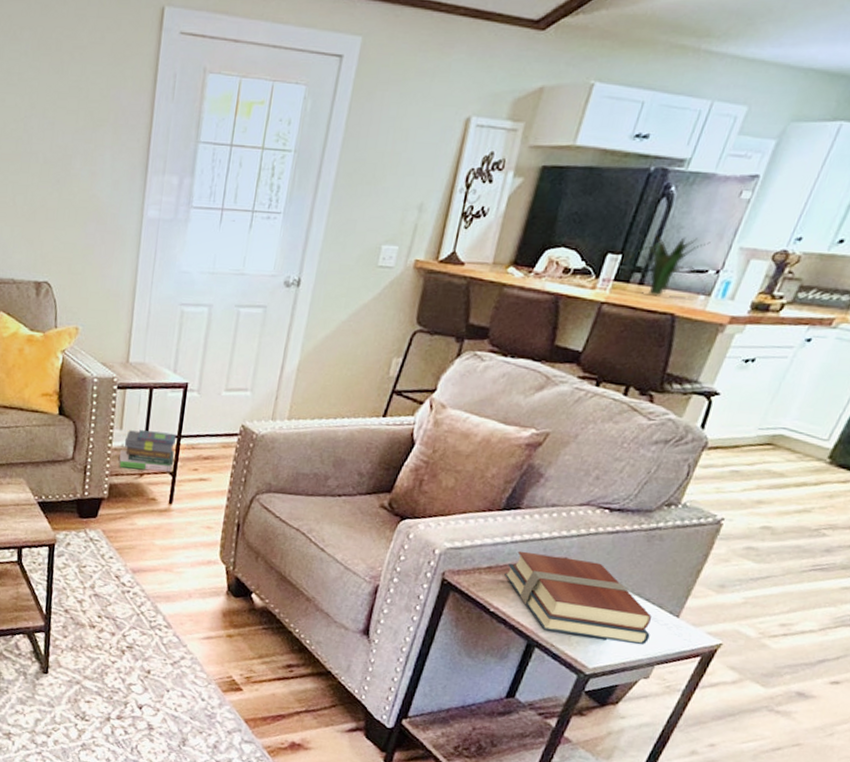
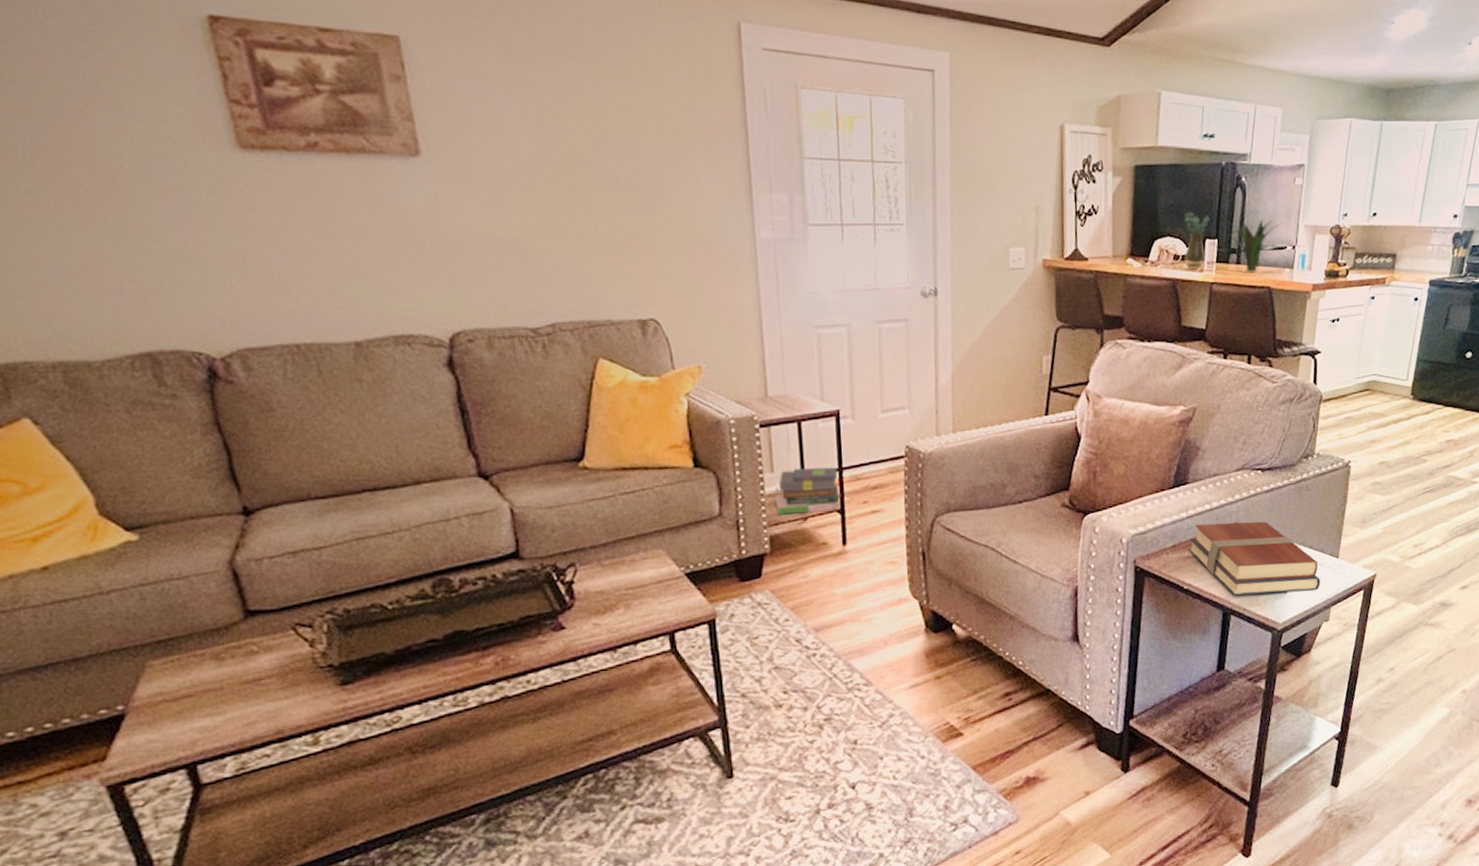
vase: none [575,217,619,287] -> present [1183,208,1209,270]

